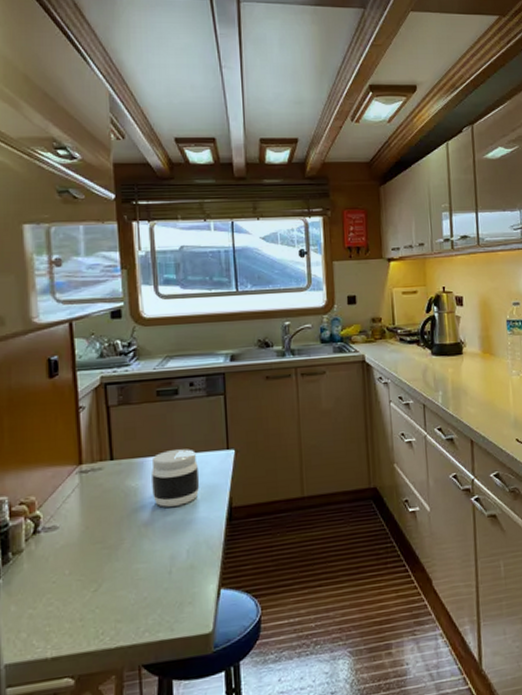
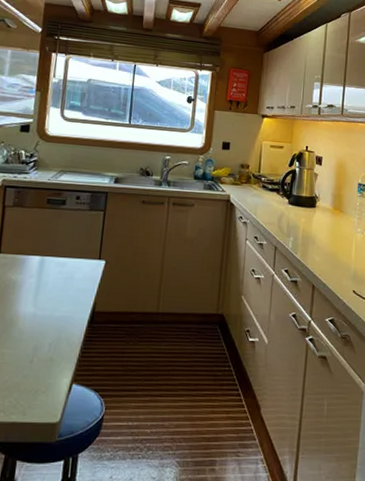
jar: present [152,449,200,507] -> none [28,252,72,303]

